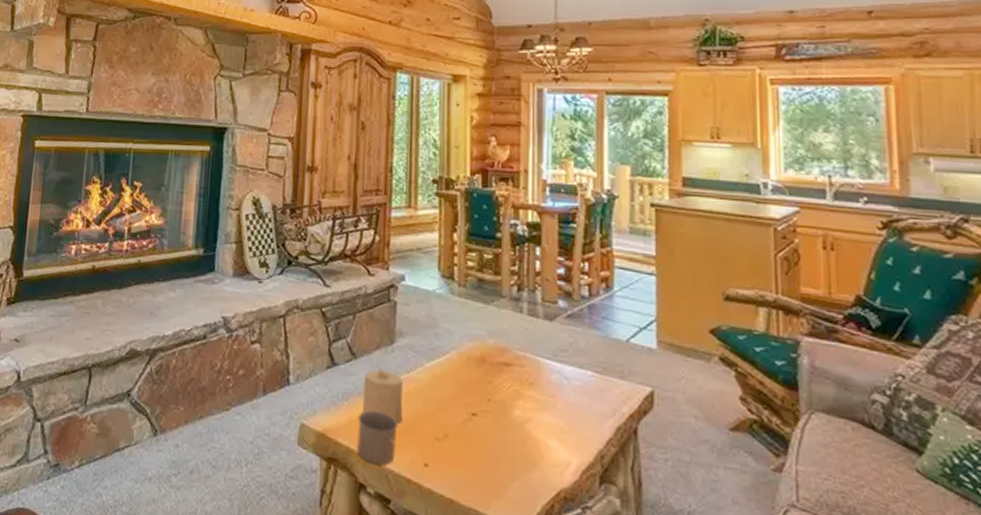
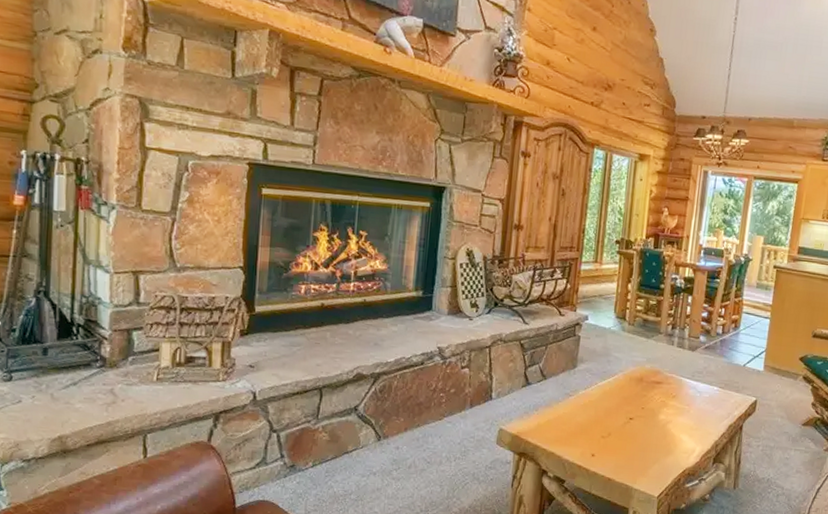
mug: present [357,410,398,466] -> none [542,417,575,457]
candle: present [362,368,403,423] -> none [548,386,581,426]

